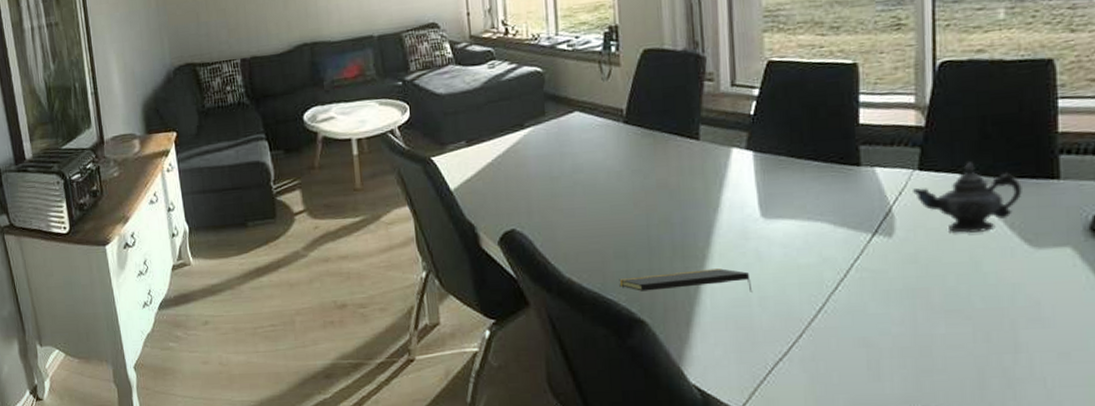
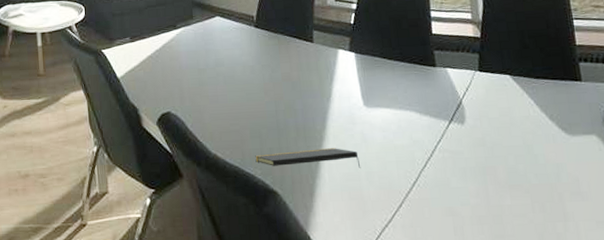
teapot: present [913,162,1022,233] -> none [476,66,556,122]

